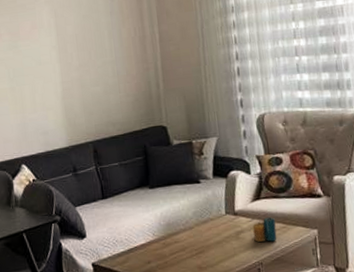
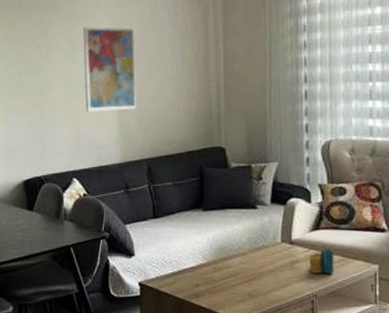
wall art: none [23,16,79,99] -> present [82,26,136,112]

